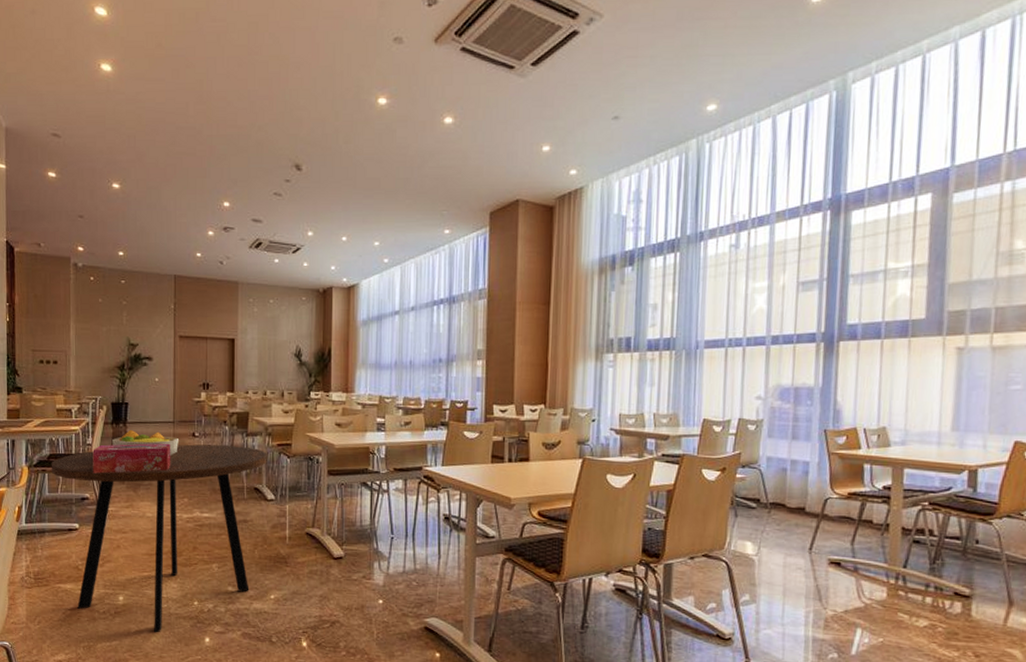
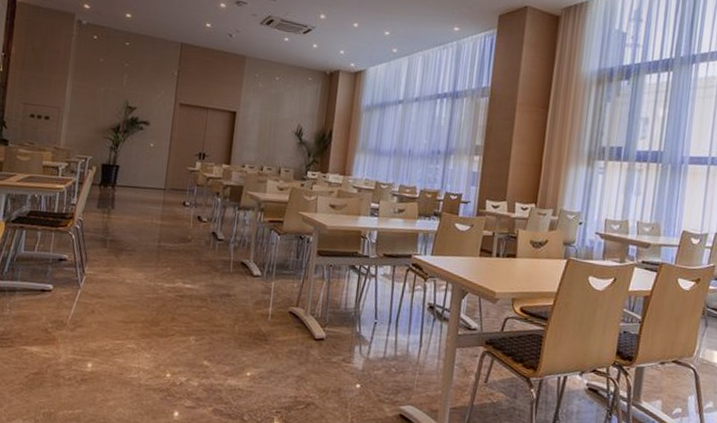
dining table: present [51,444,267,633] -> none [29,211,258,404]
tissue box: present [93,443,171,474] -> none [74,206,160,238]
fruit bowl: present [112,429,178,456] -> none [98,192,168,223]

